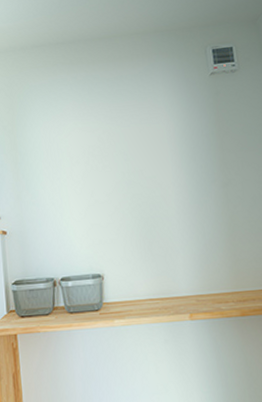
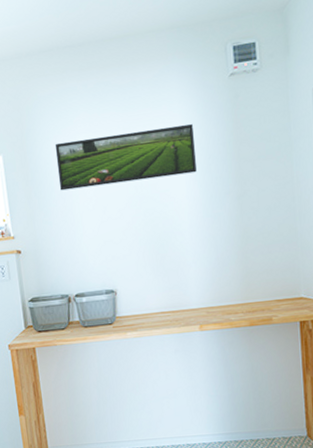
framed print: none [44,116,182,174] -> present [54,124,197,191]

